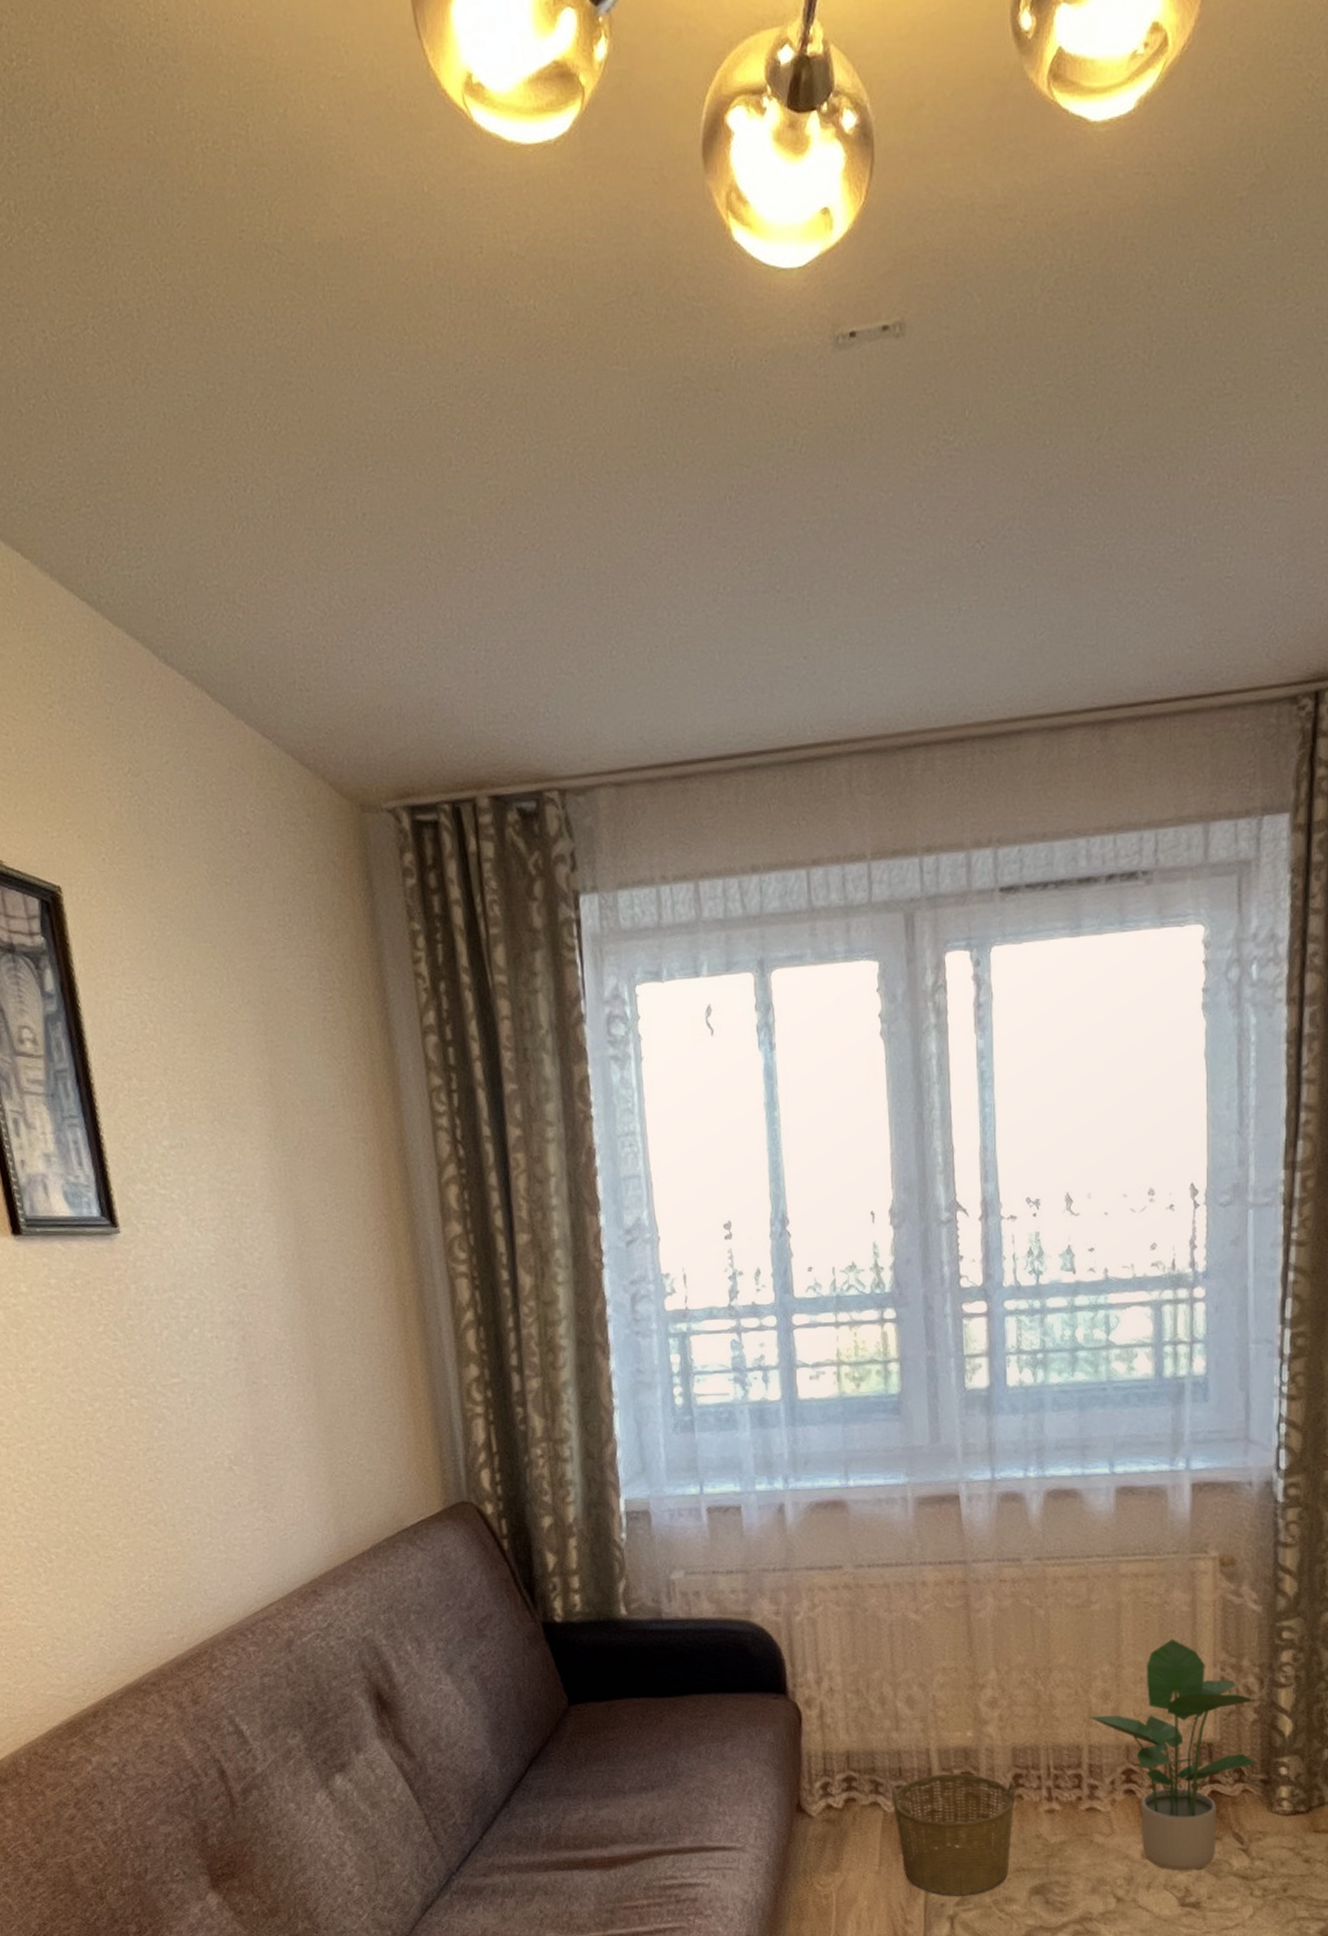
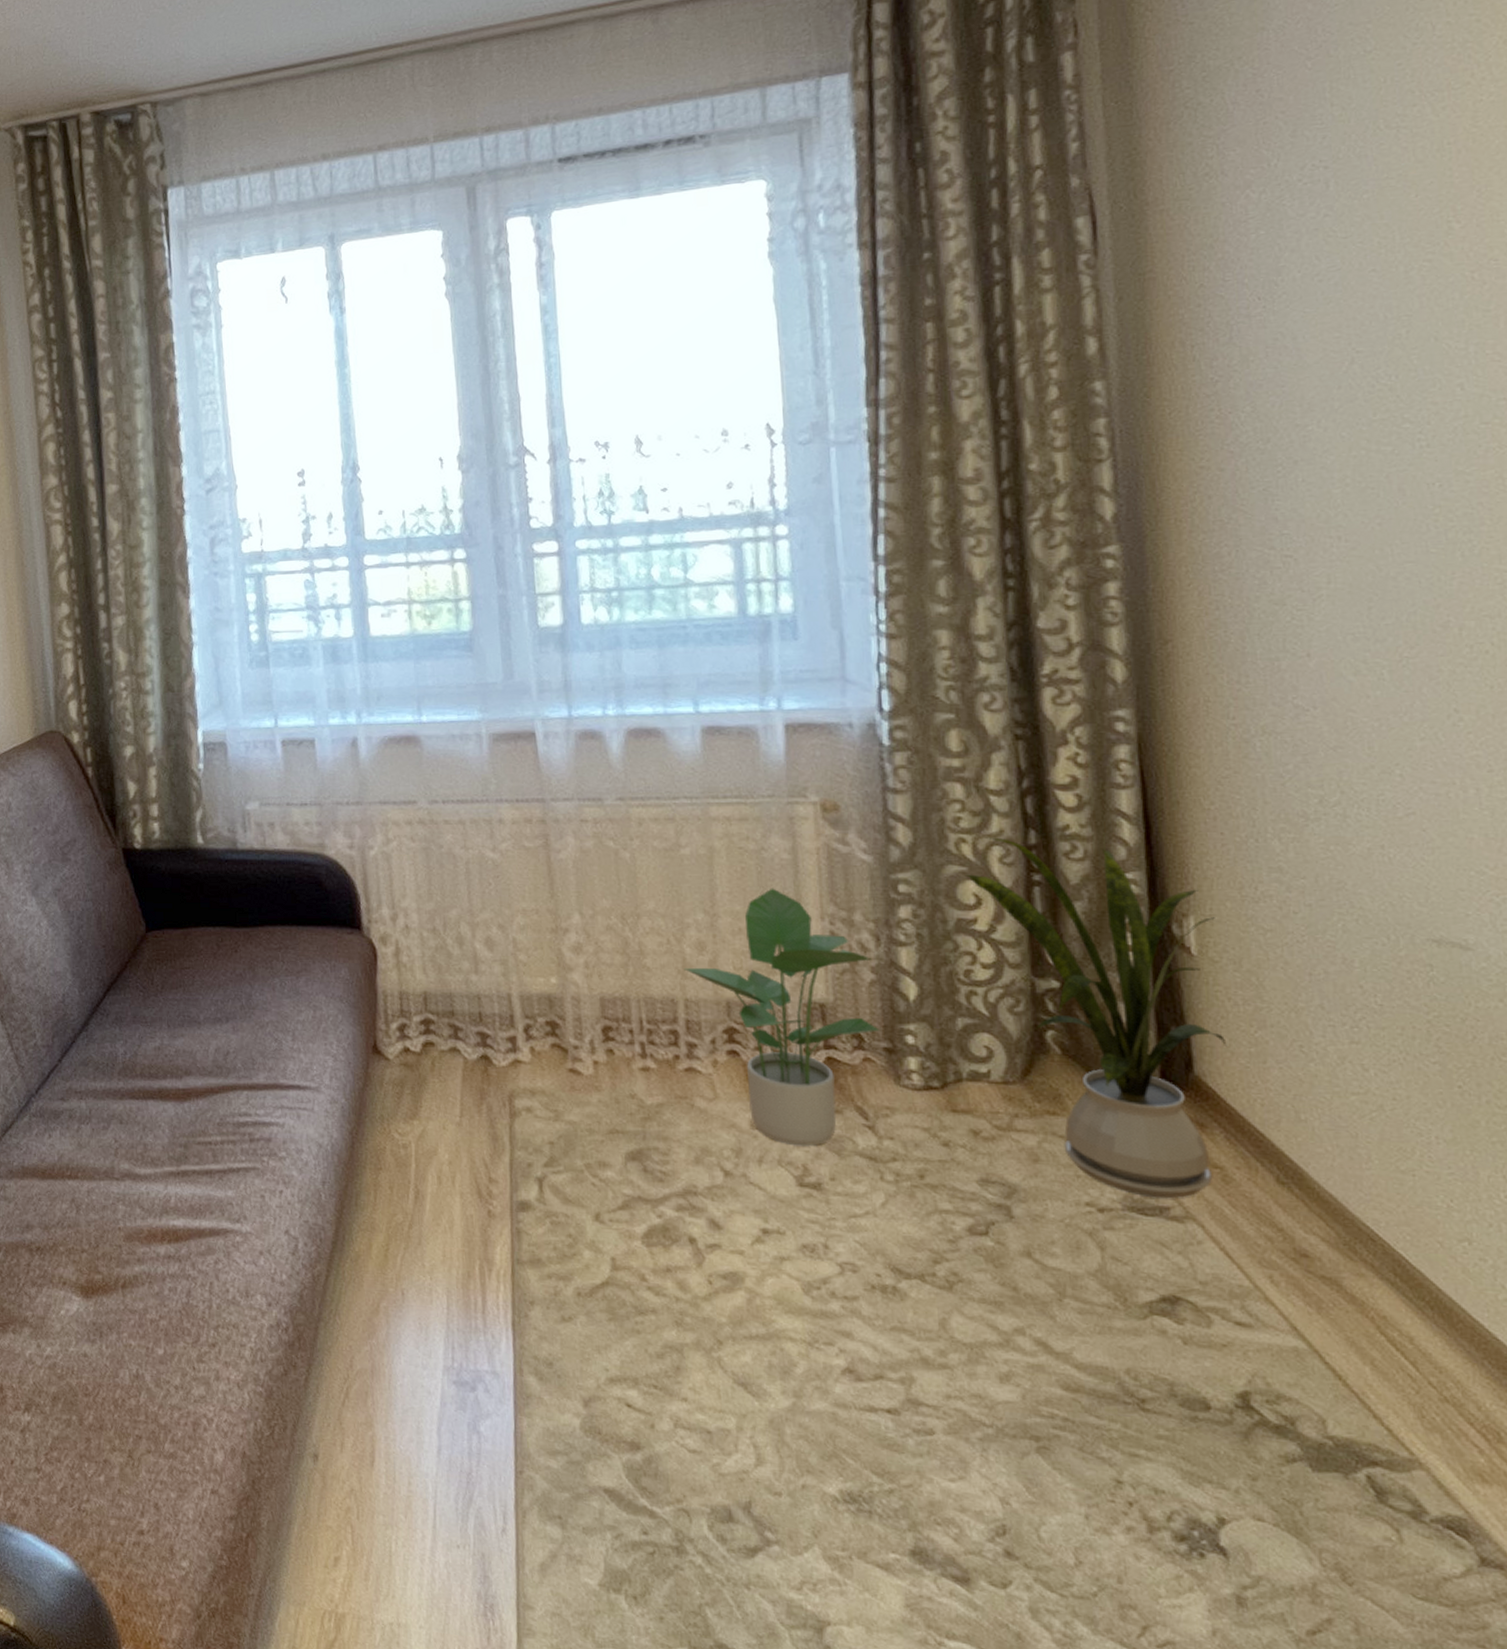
basket: present [890,1773,1016,1896] -> none [470,1021,607,1157]

